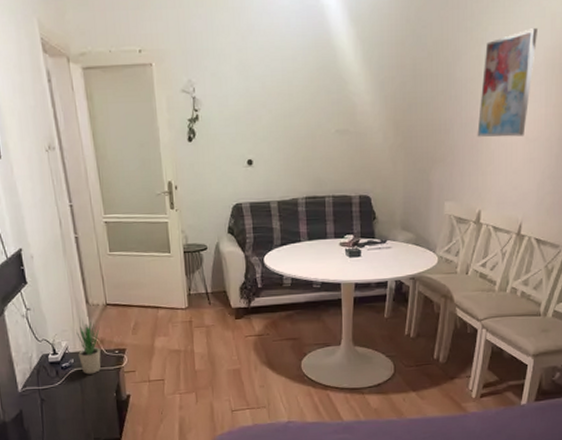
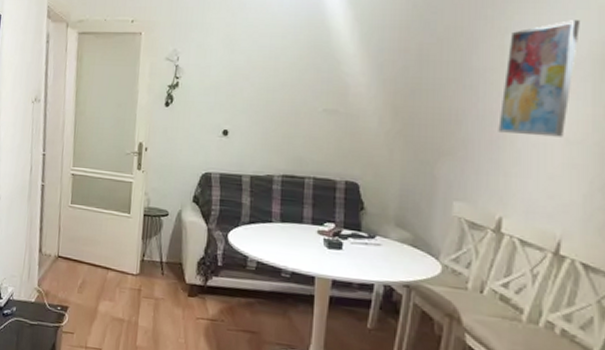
potted plant: present [76,320,101,375] -> none [21,268,47,328]

